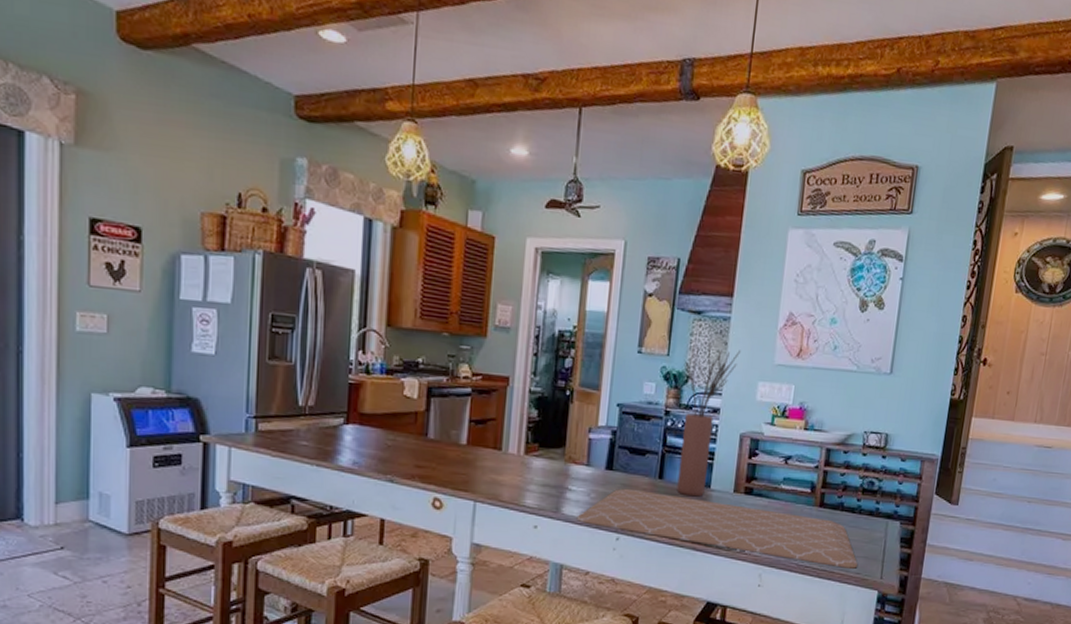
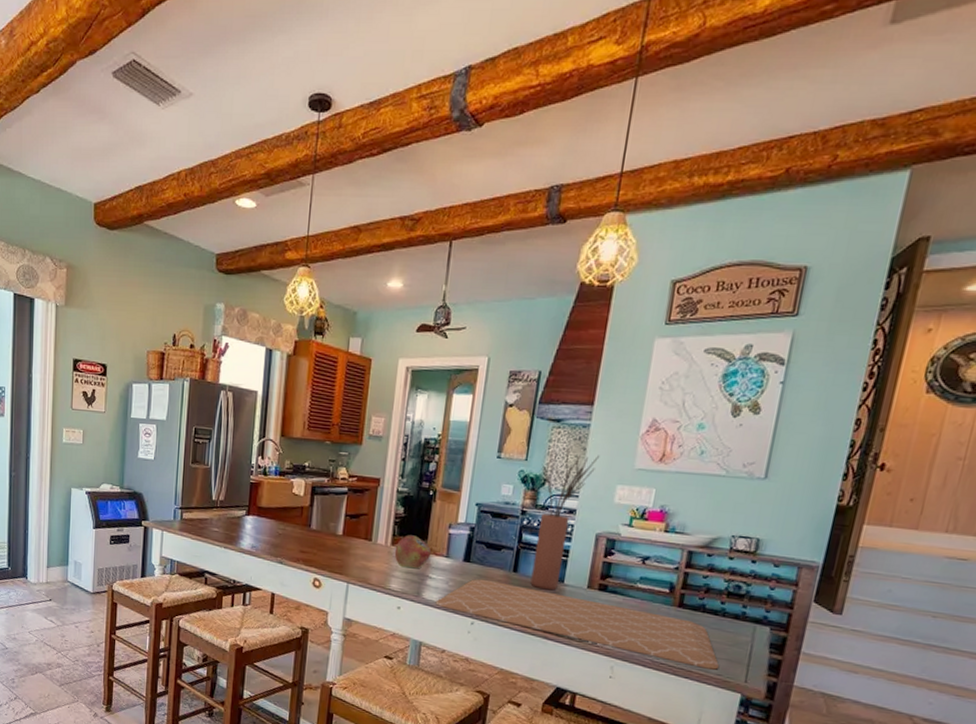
fruit: none [528,441,571,481] -> present [394,535,432,569]

